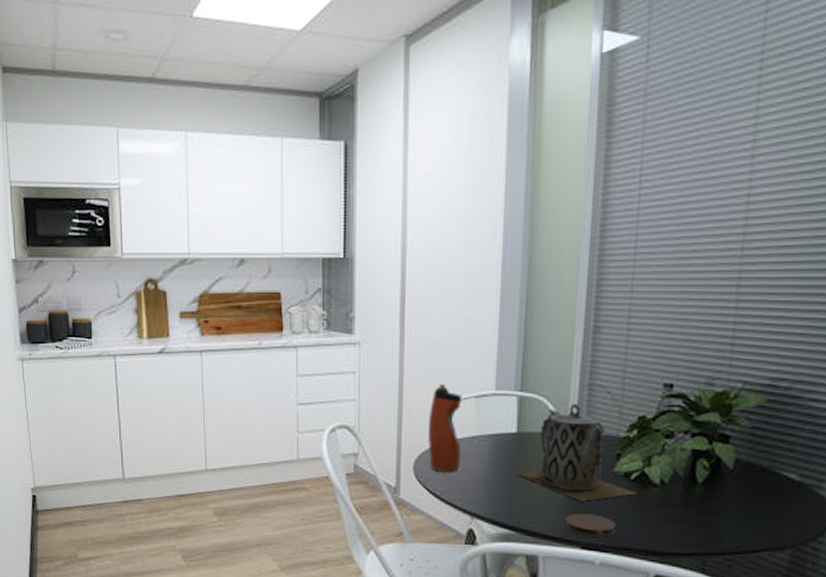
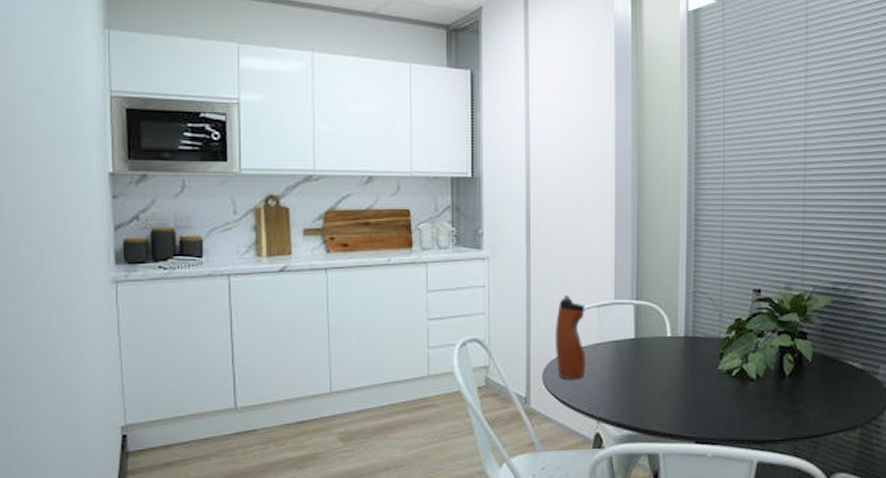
teapot: present [516,403,637,502] -> none [636,309,739,399]
coaster: present [565,513,617,537] -> none [681,409,723,431]

